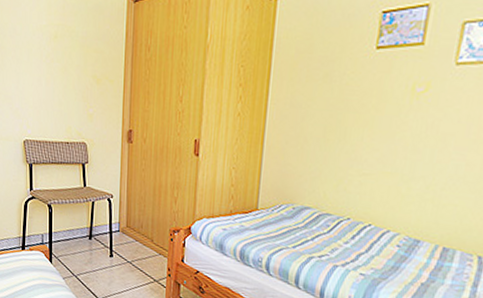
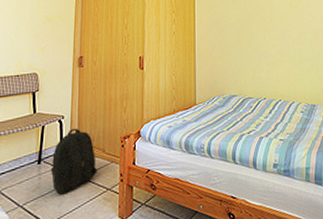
backpack: none [100,210,145,276] -> present [50,128,98,196]

